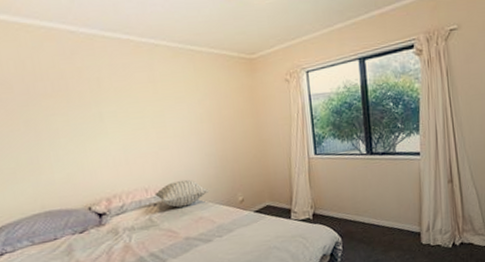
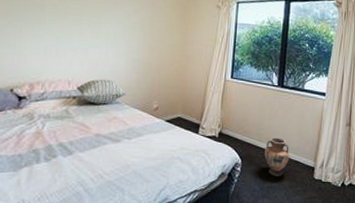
vase: none [364,208,392,249] -> present [264,137,290,176]

